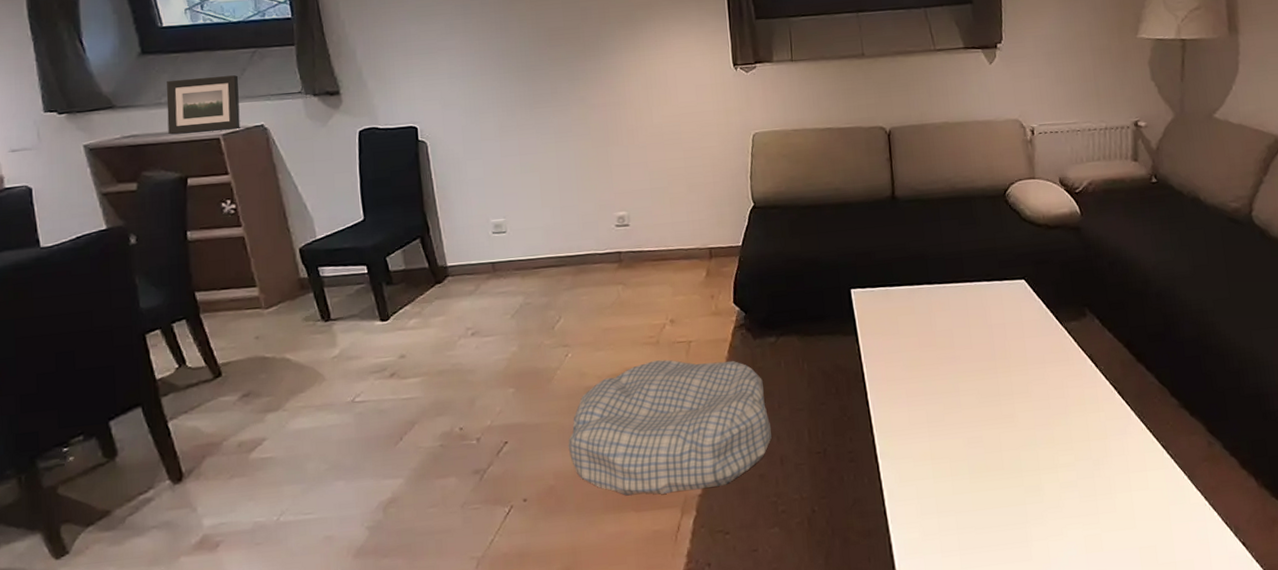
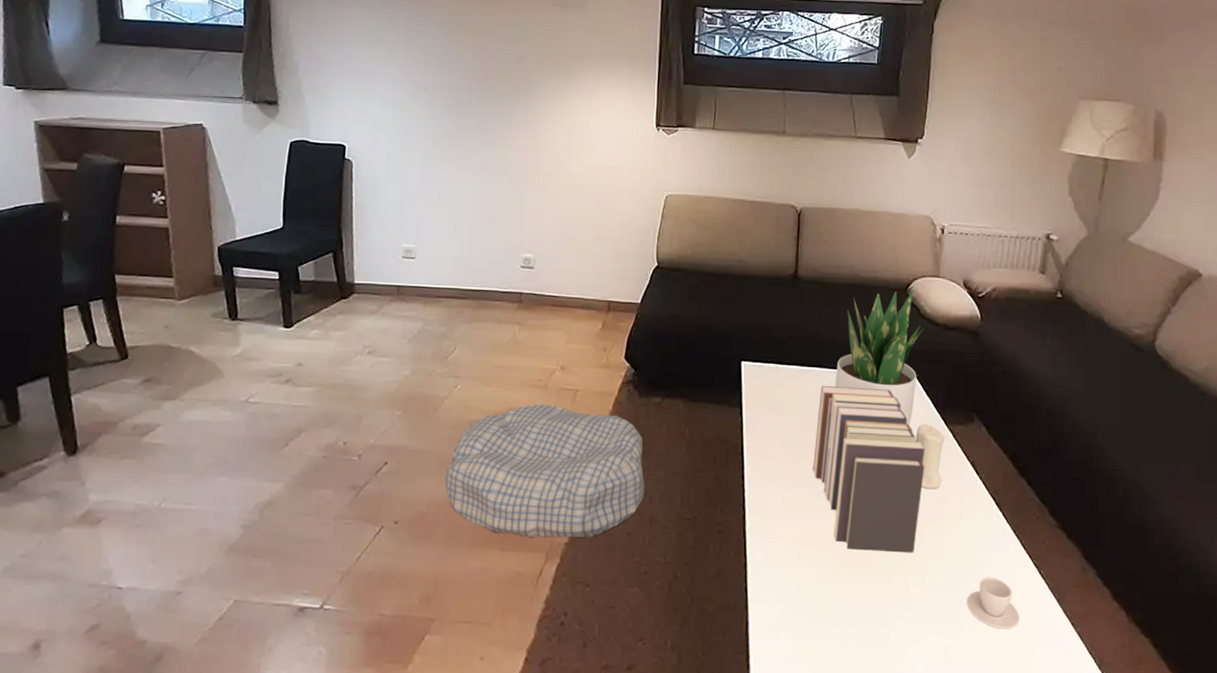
picture frame: present [166,75,240,135] -> none [113,70,186,124]
books: none [932,296,1045,458] -> present [813,386,925,553]
planter: none [945,195,1026,329] -> present [835,290,923,425]
candle: none [1031,324,1064,388] -> present [915,423,945,490]
teacup: none [1101,464,1154,513] -> present [967,577,1019,630]

